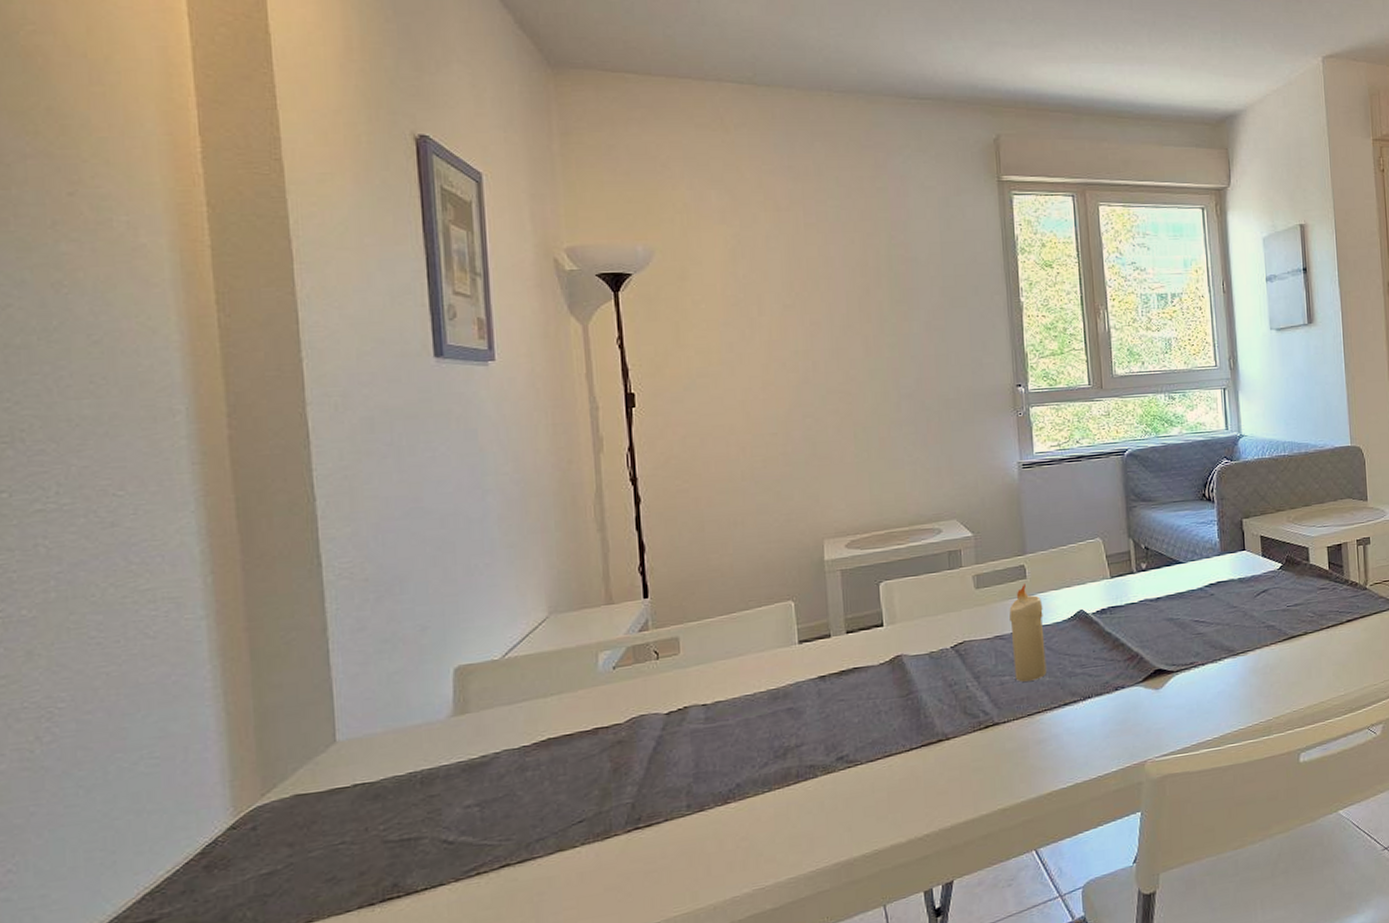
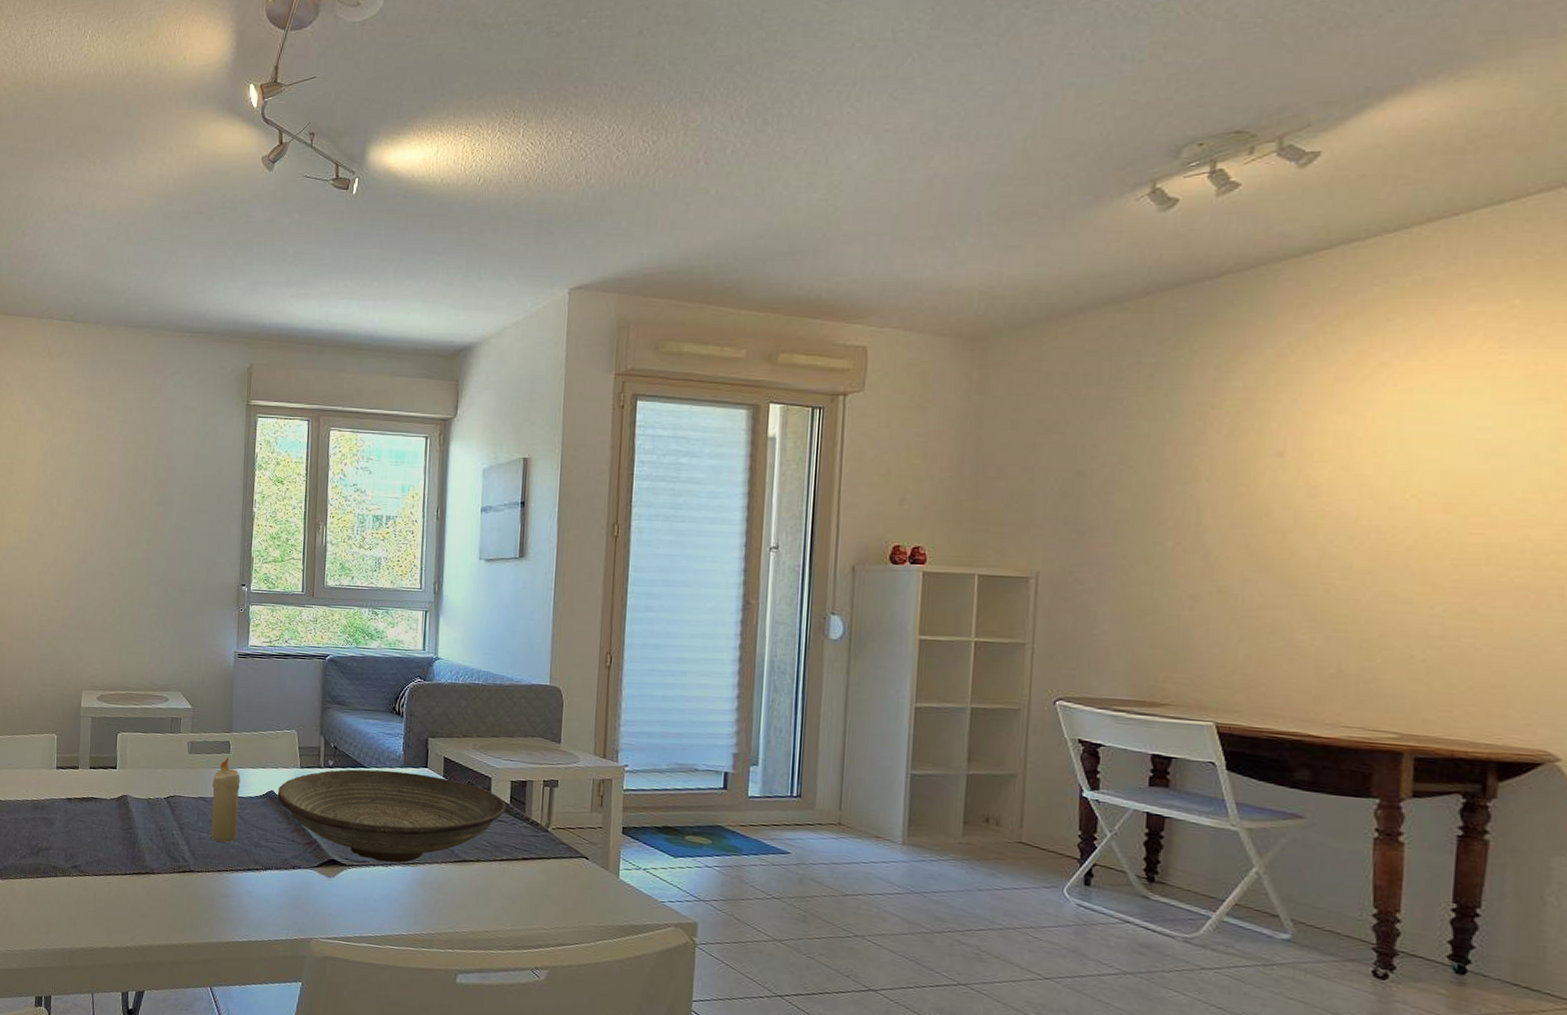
decorative bowl: none [1087,557,1325,659] -> present [277,769,506,863]

